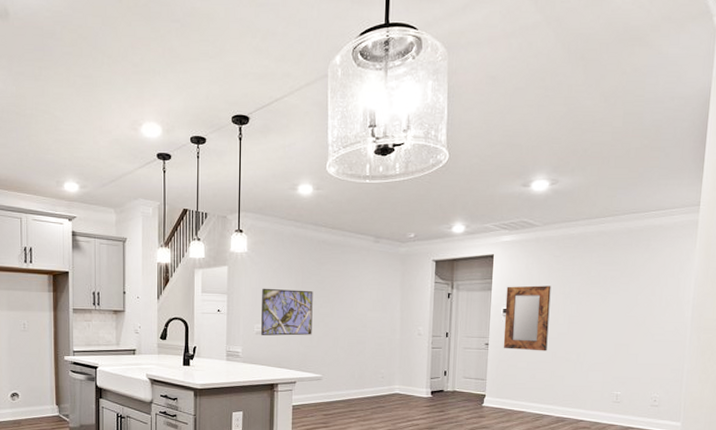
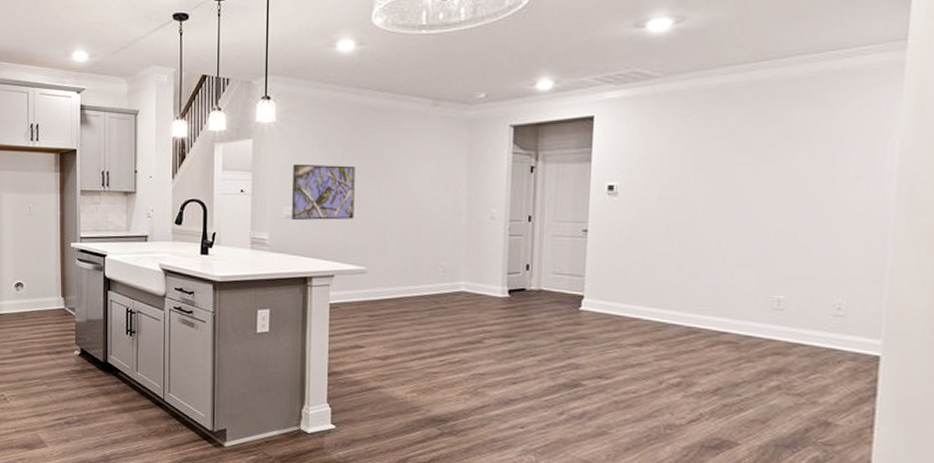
home mirror: present [503,285,551,351] -> none [608,154,677,240]

